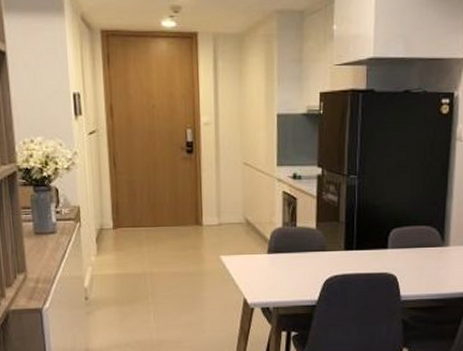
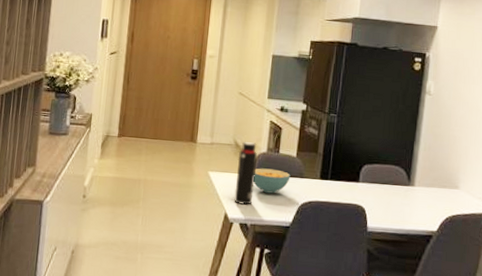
water bottle: none [251,217,273,287] -> present [234,142,257,205]
cereal bowl: none [271,245,312,272] -> present [253,168,291,194]

